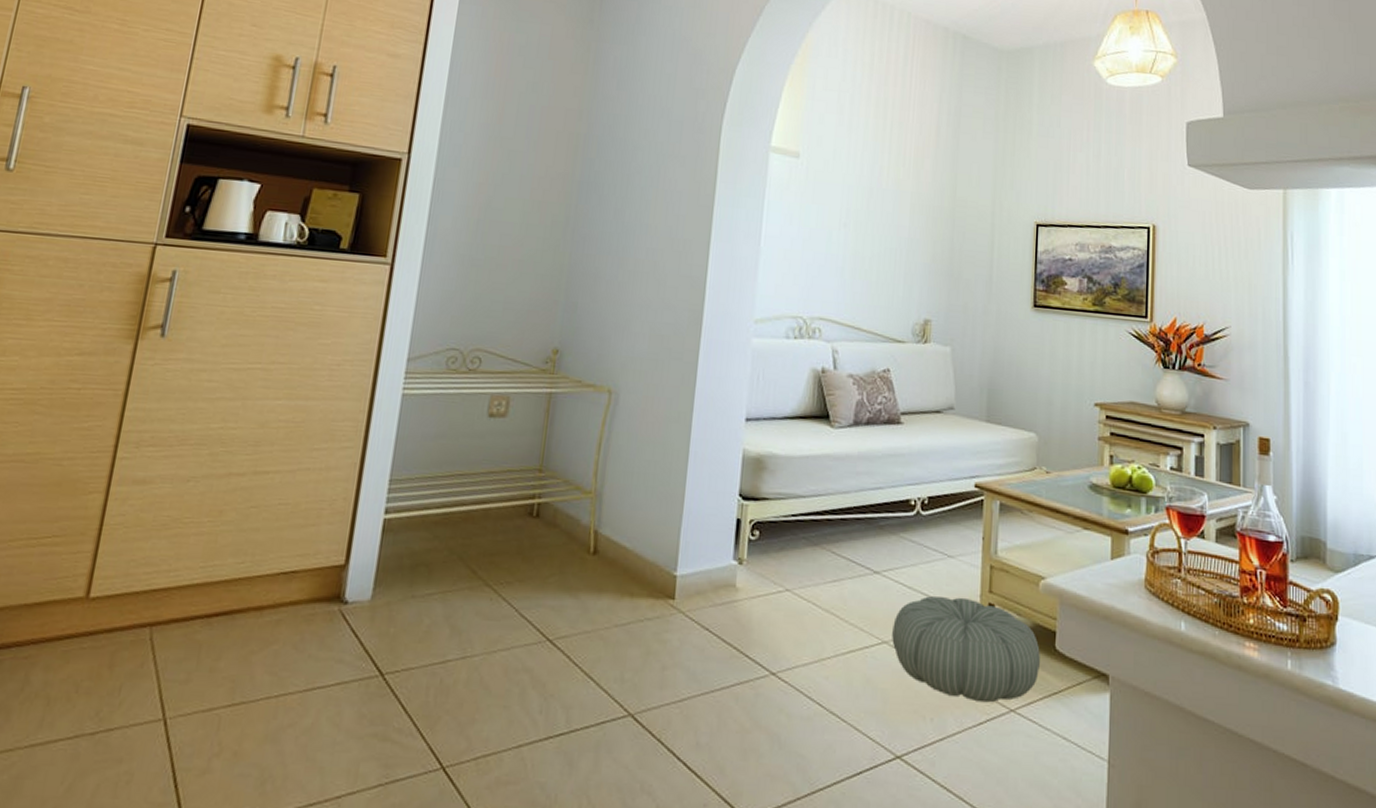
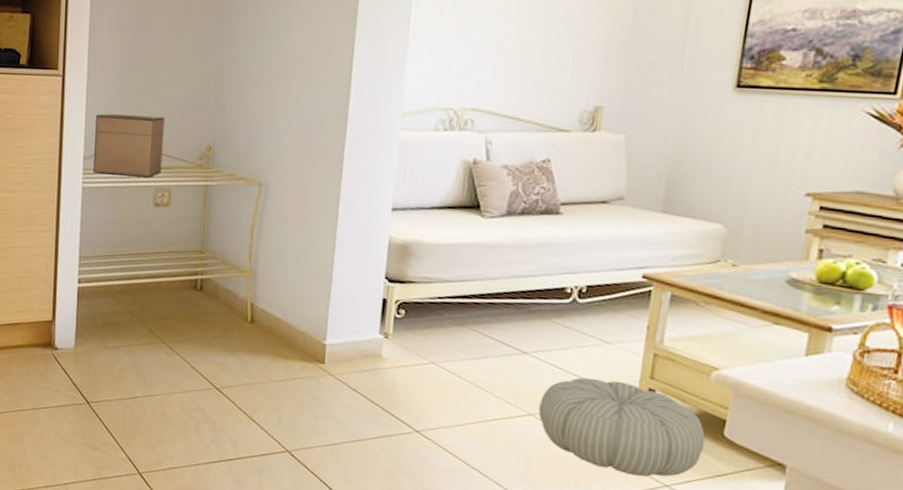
decorative box: none [417,309,508,383] -> present [92,113,165,178]

